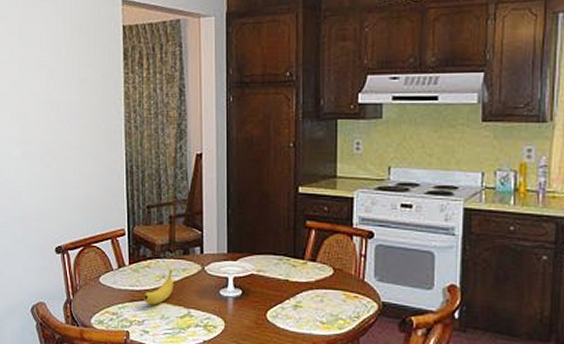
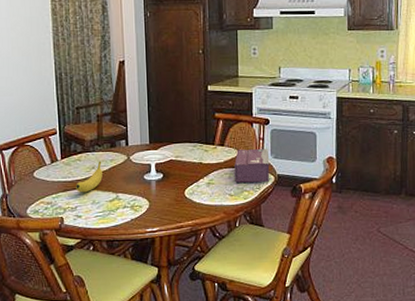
tissue box: none [328,267,373,310] -> present [234,148,270,183]

